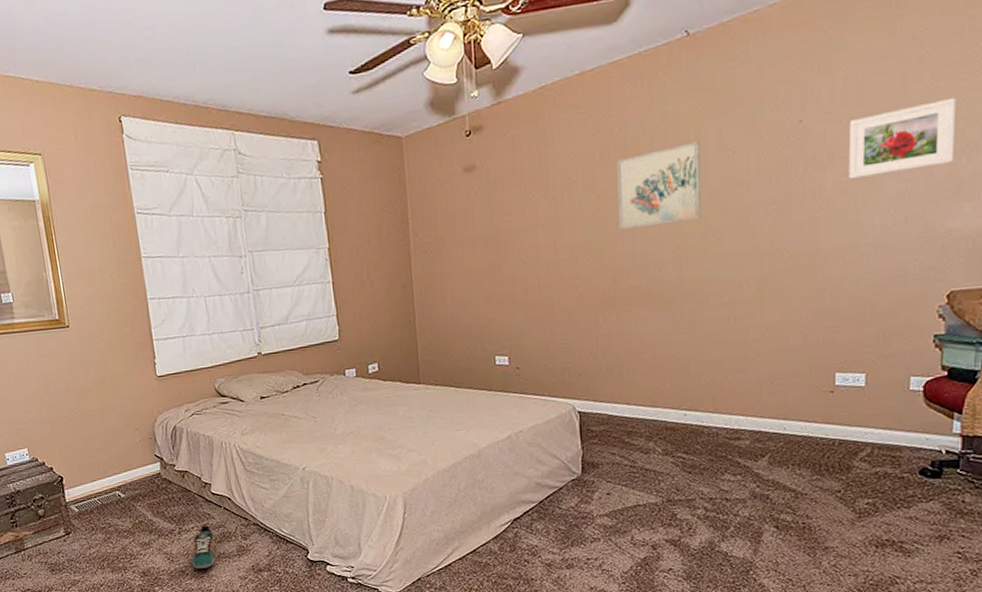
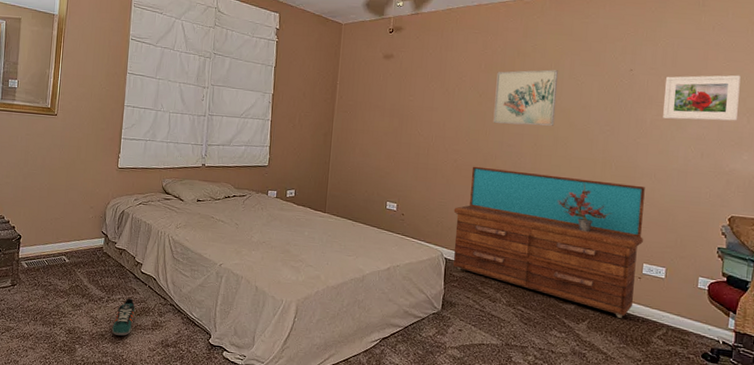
dresser: none [581,274,833,445] -> present [453,166,645,318]
potted plant: none [716,283,791,348] -> present [558,182,613,233]

